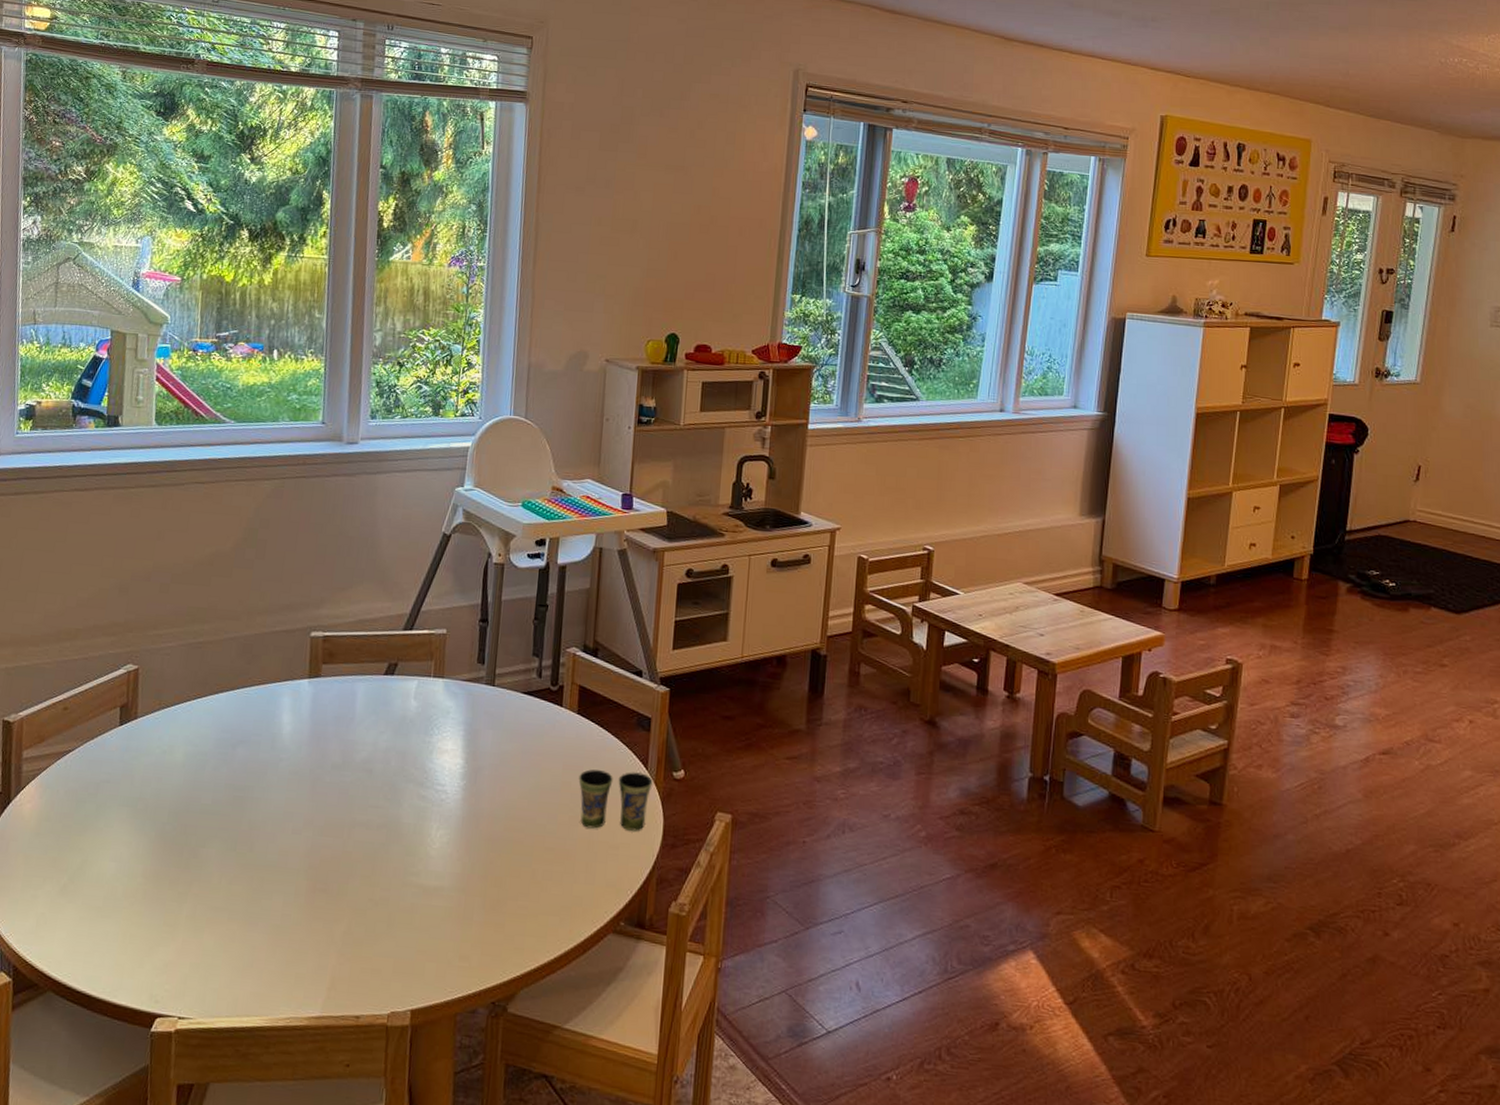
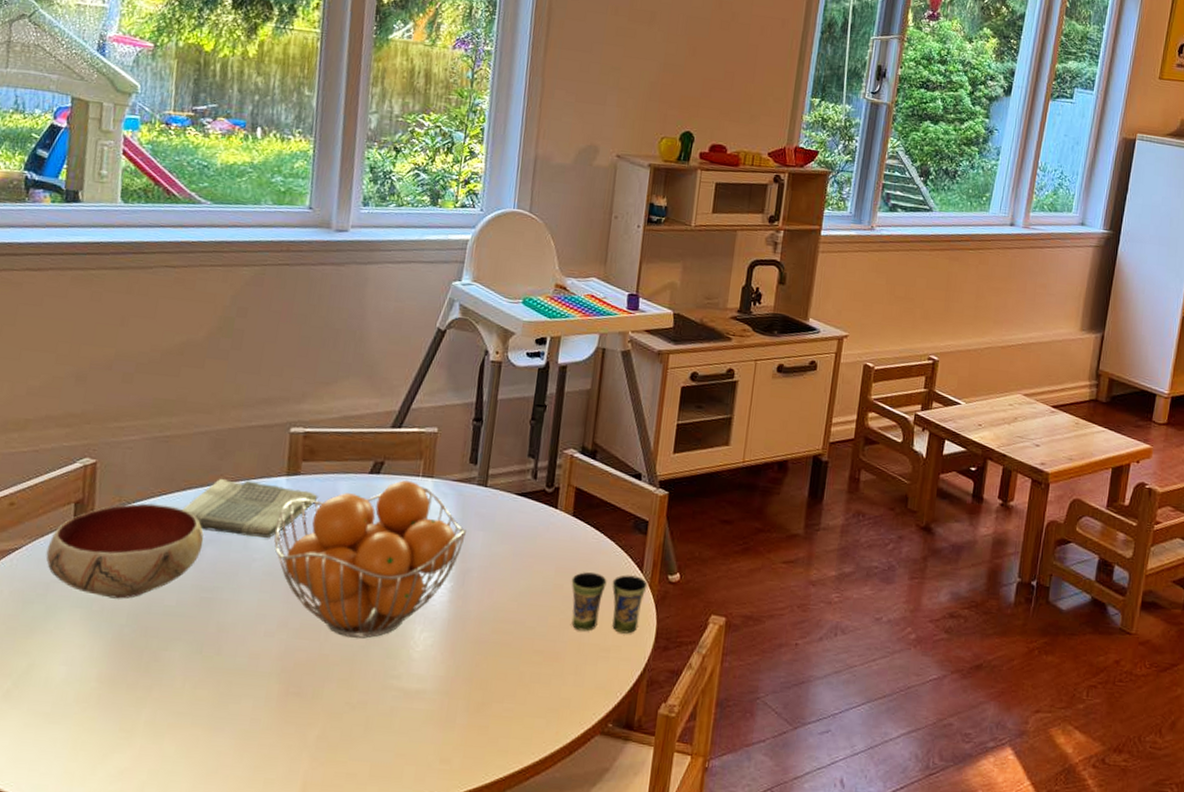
bowl: none [96,706,235,798] -> present [46,503,204,599]
dish towel: none [215,682,338,738] -> present [181,479,318,538]
fruit basket: none [299,681,477,836] -> present [274,480,467,639]

